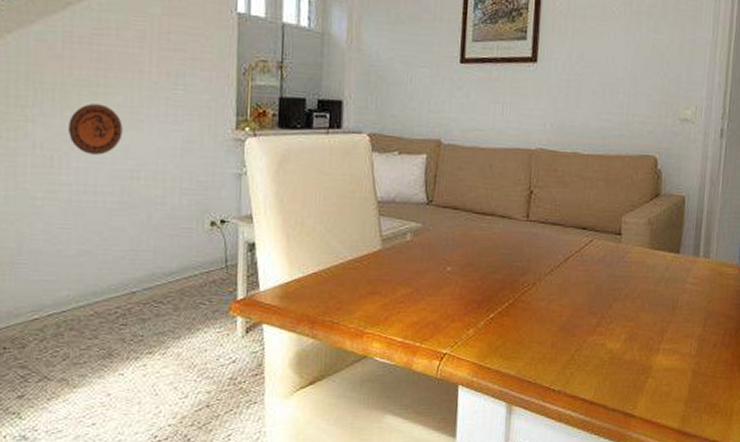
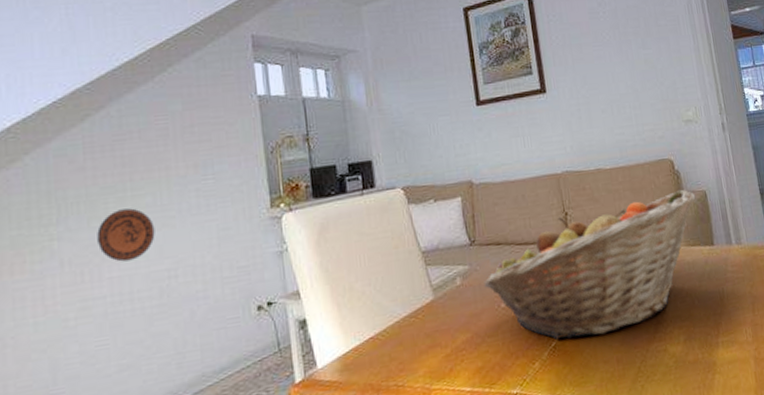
fruit basket: none [433,190,673,317] -> present [484,189,696,339]

